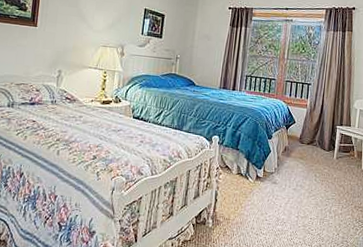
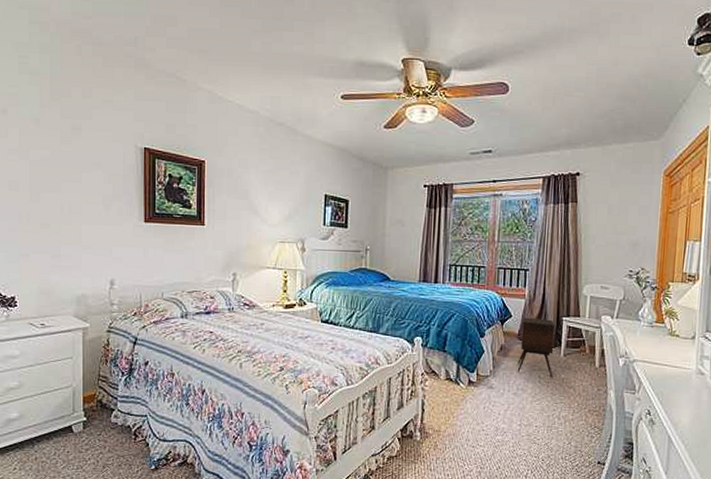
side table: none [297,124,331,177] -> present [517,317,555,378]

